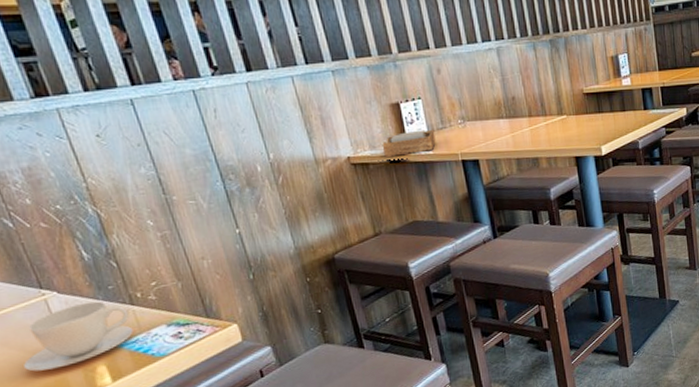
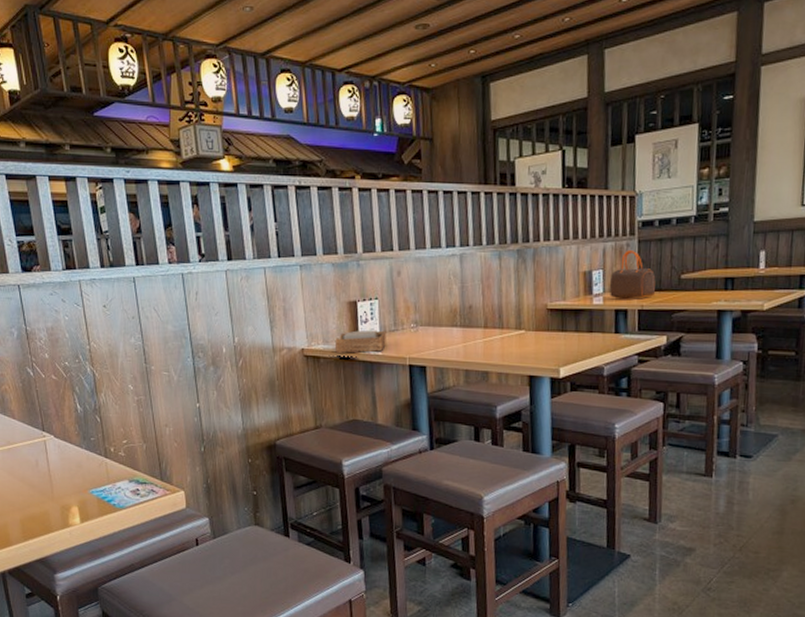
teacup: present [24,301,134,372] -> none [21,449,103,502]
handbag: none [635,33,672,79] -> present [610,249,656,299]

